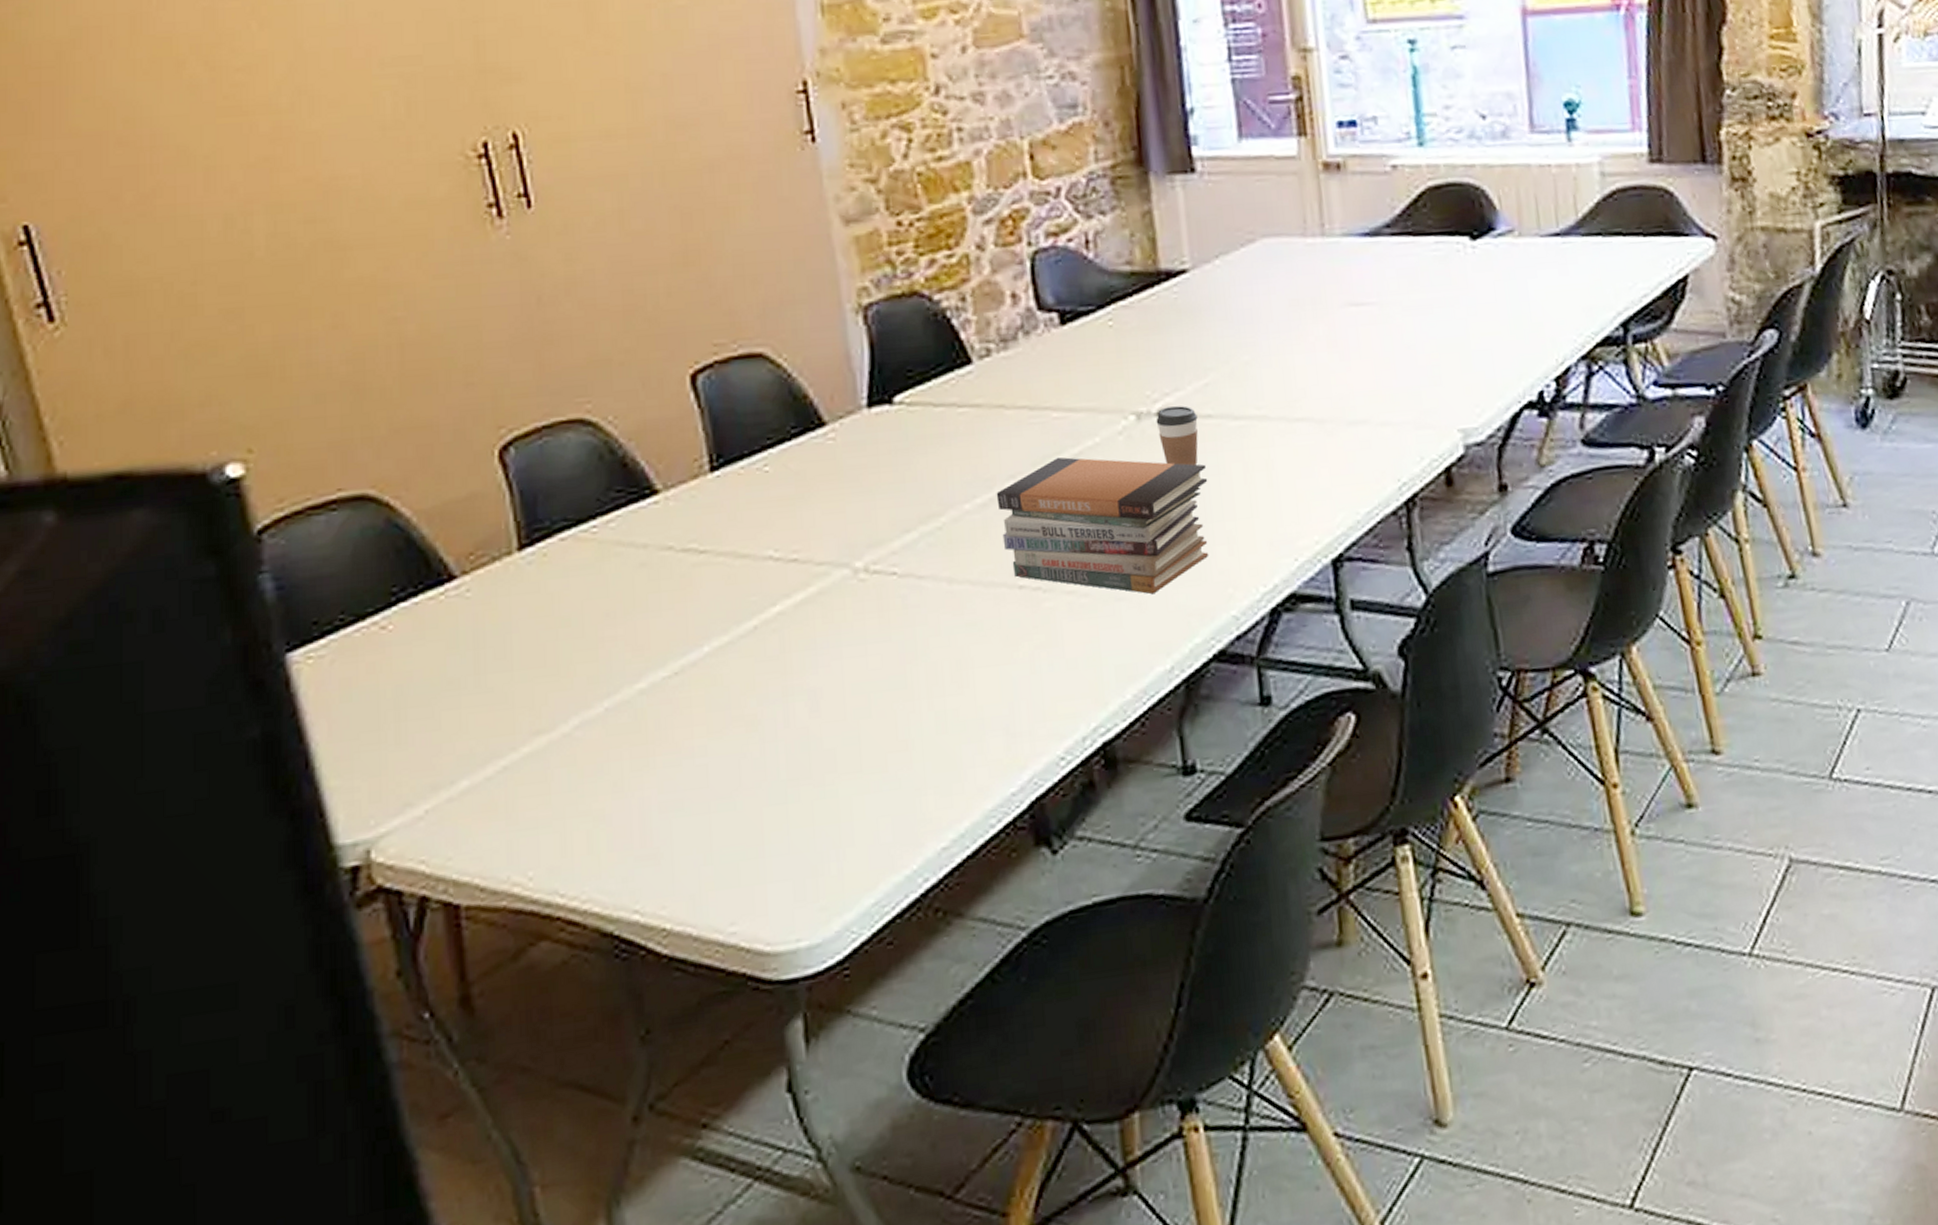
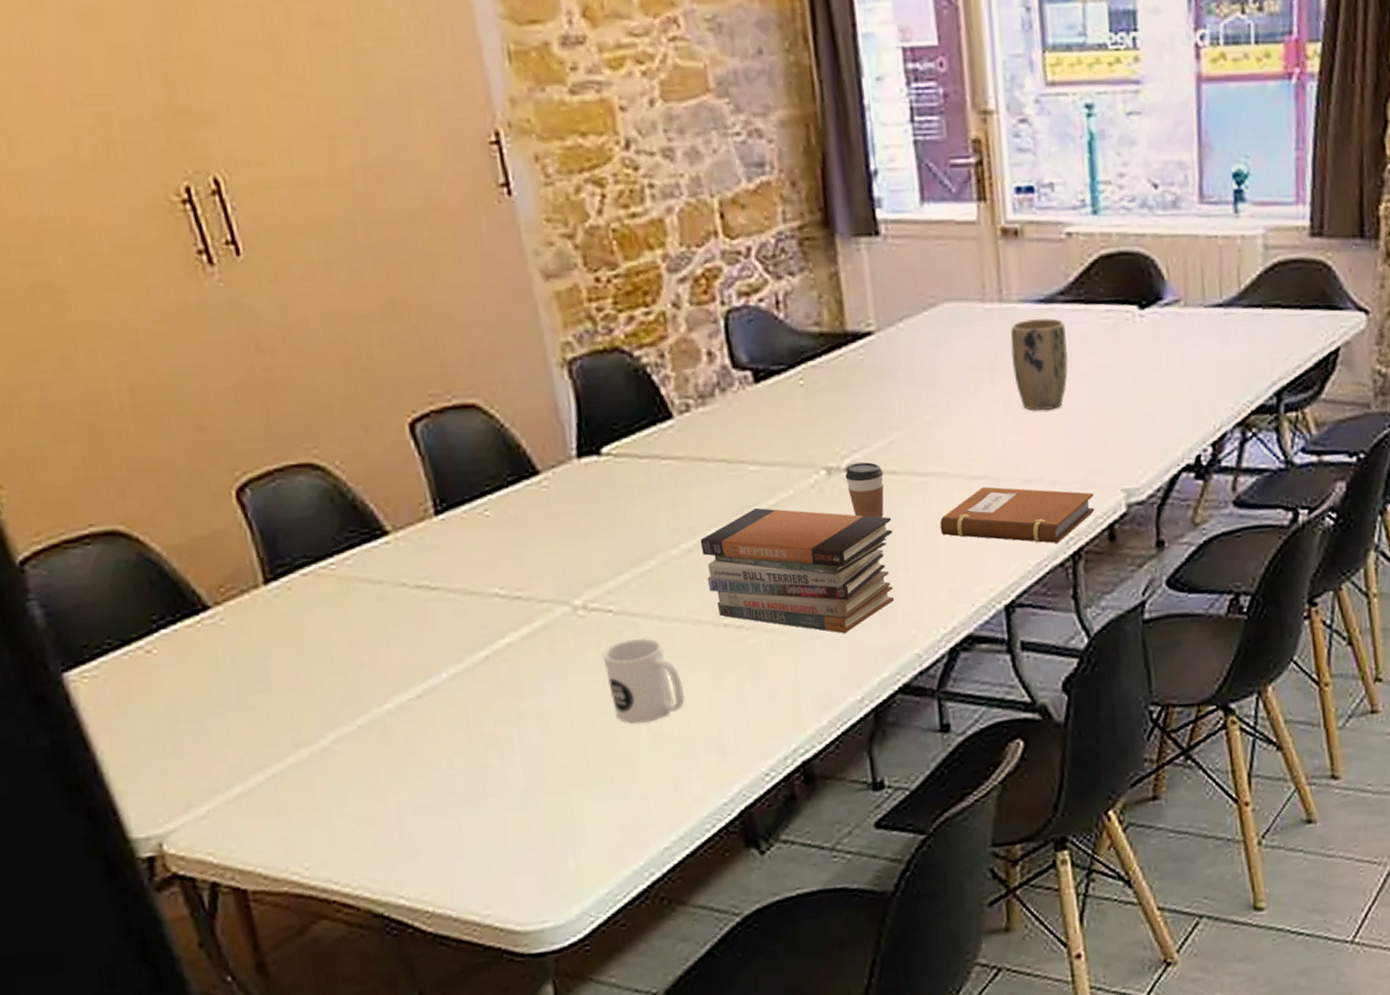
mug: none [883,603,972,702] -> present [602,638,684,724]
notebook: none [1259,429,1430,490] -> present [940,486,1095,543]
plant pot: none [1334,252,1396,348] -> present [1010,318,1068,411]

